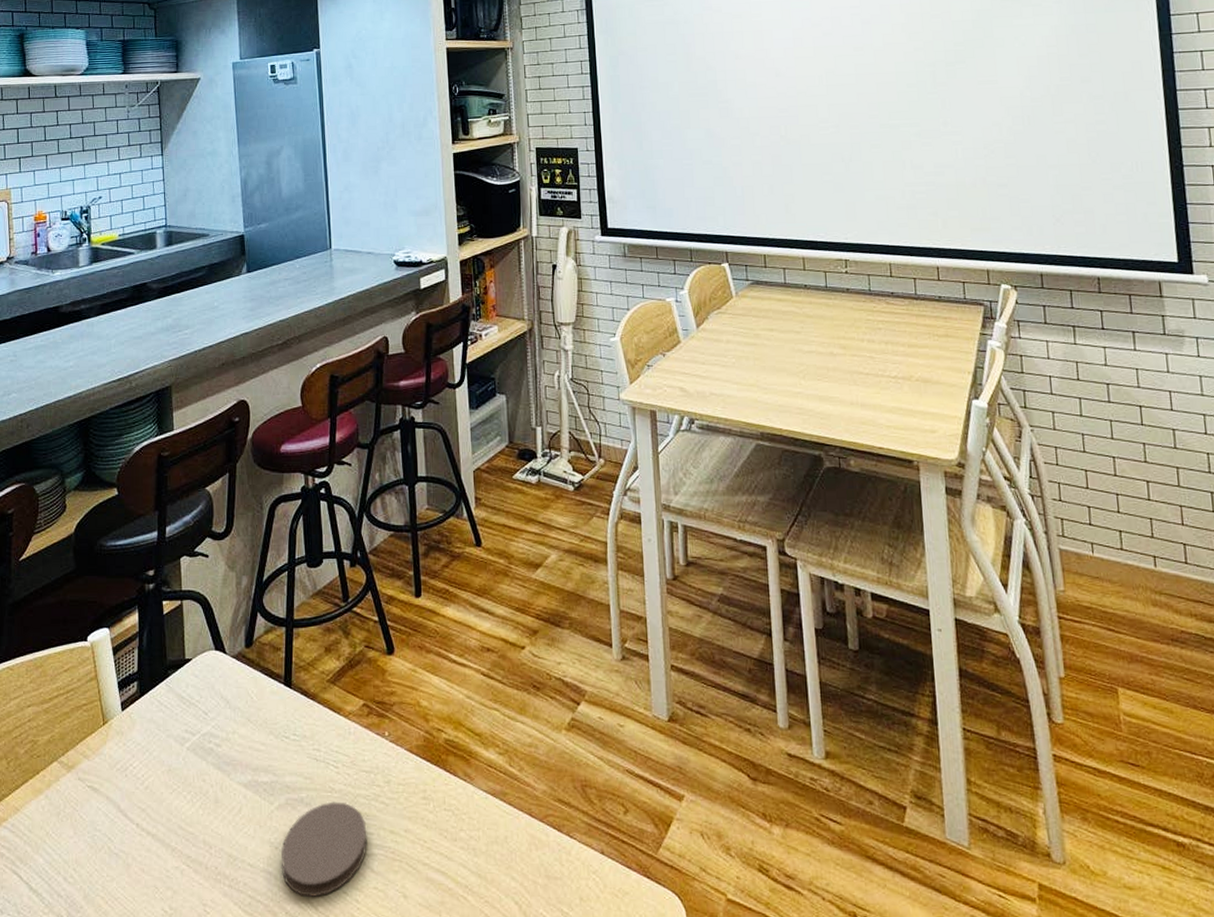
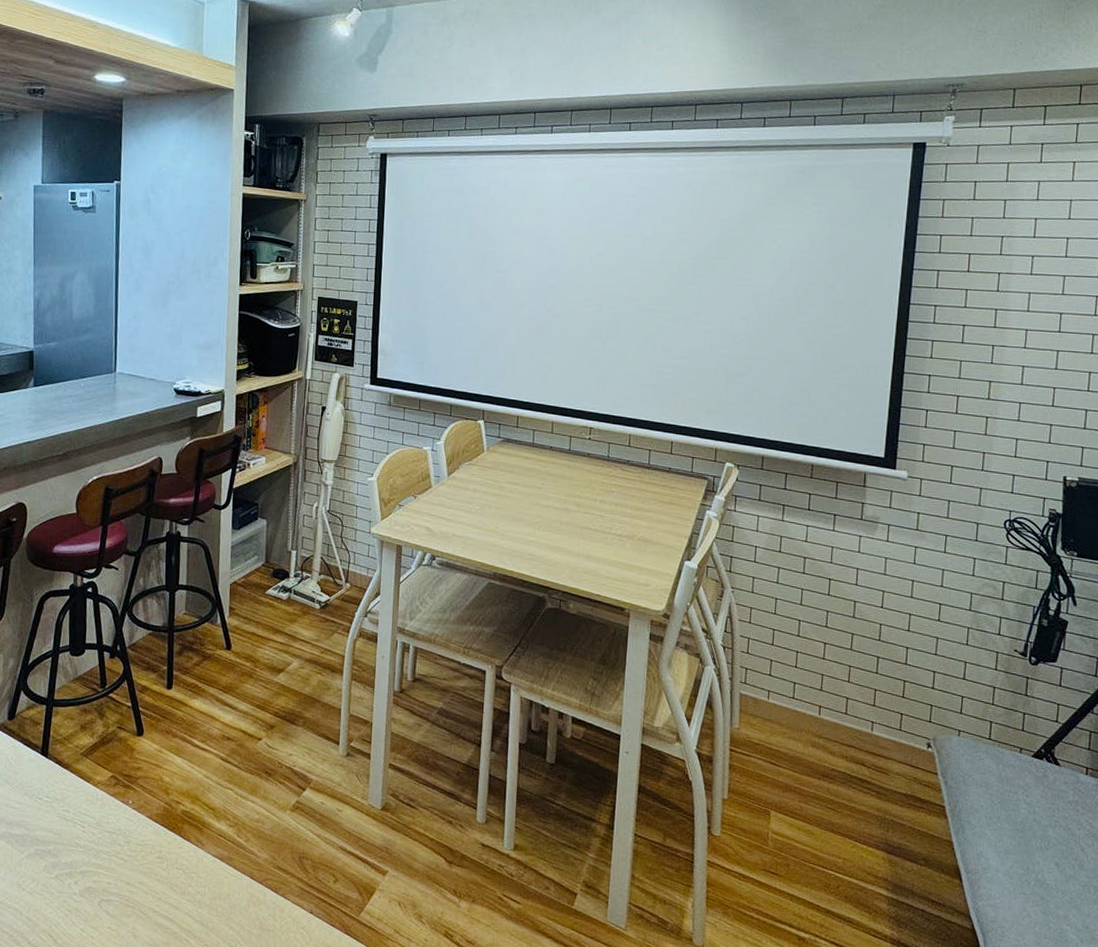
coaster: present [281,801,367,897] -> none [26,854,106,932]

